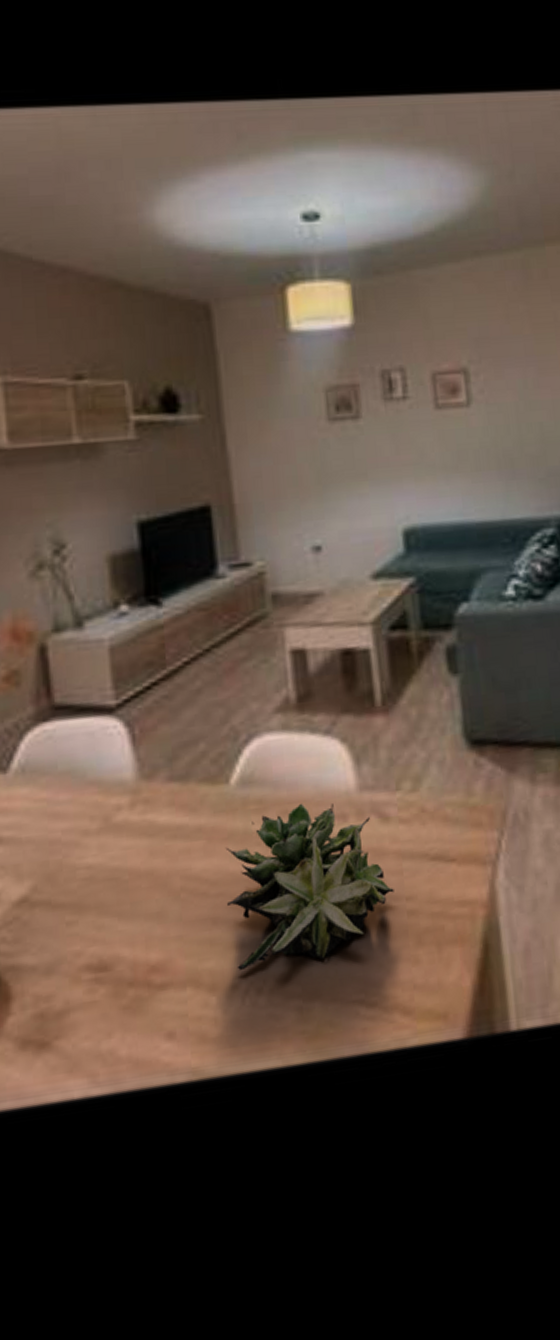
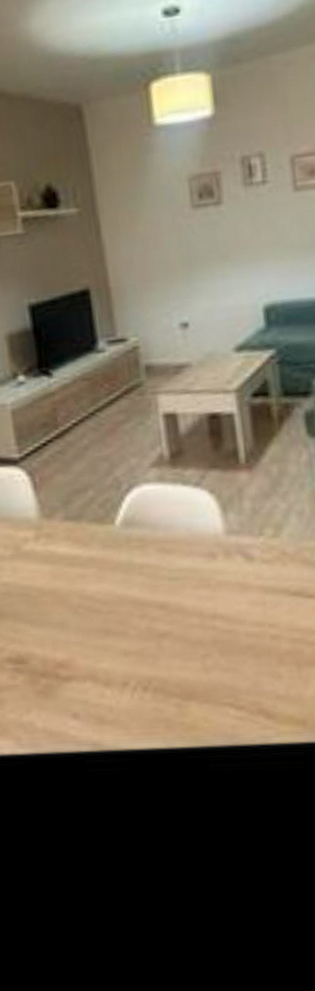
succulent plant: present [225,802,394,970] -> none [113,542,259,671]

